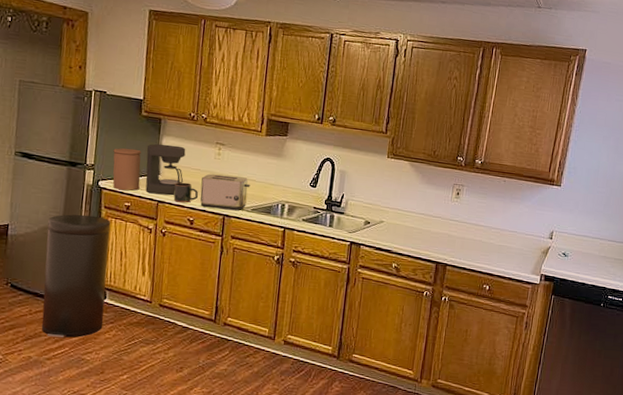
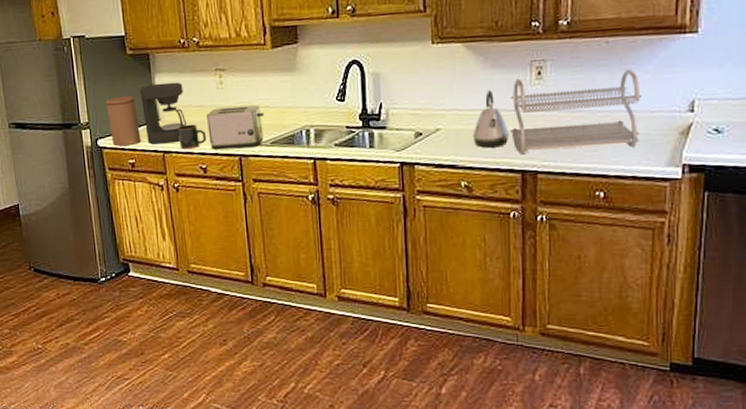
pedal bin: present [41,214,111,338] -> none [55,180,133,321]
kettle: none [406,199,432,242] -> present [472,89,510,148]
dish rack: none [432,194,522,257] -> present [509,69,641,155]

